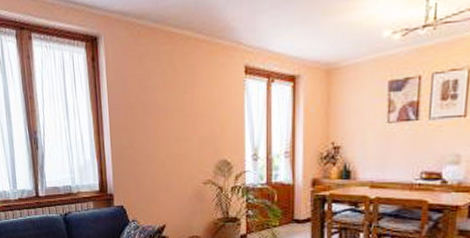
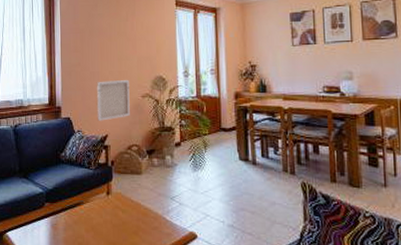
wall art: none [151,164,190,210] -> present [96,80,130,121]

